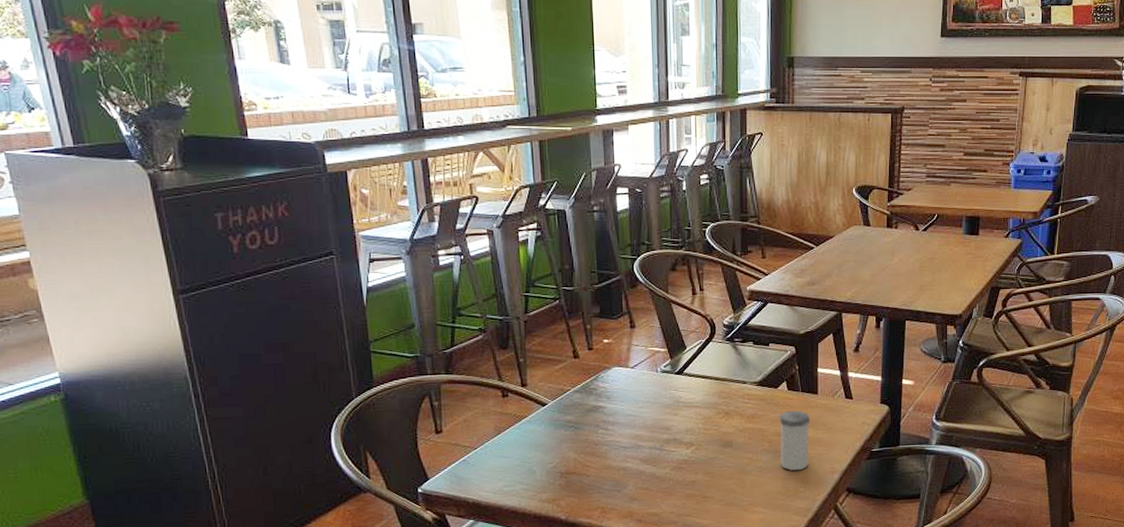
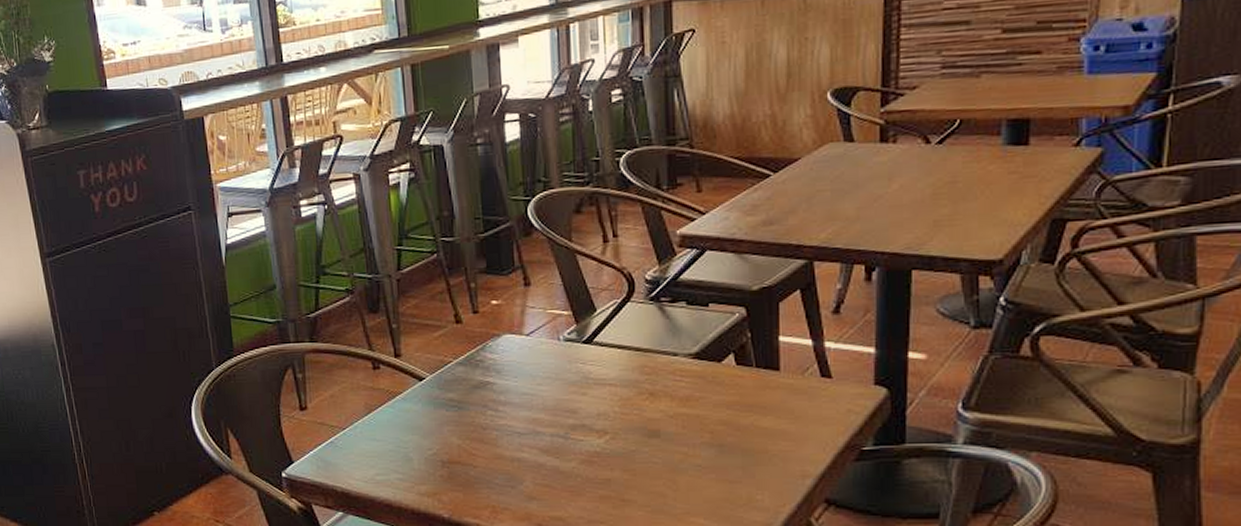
salt shaker: present [780,410,810,470] -> none [726,392,769,471]

